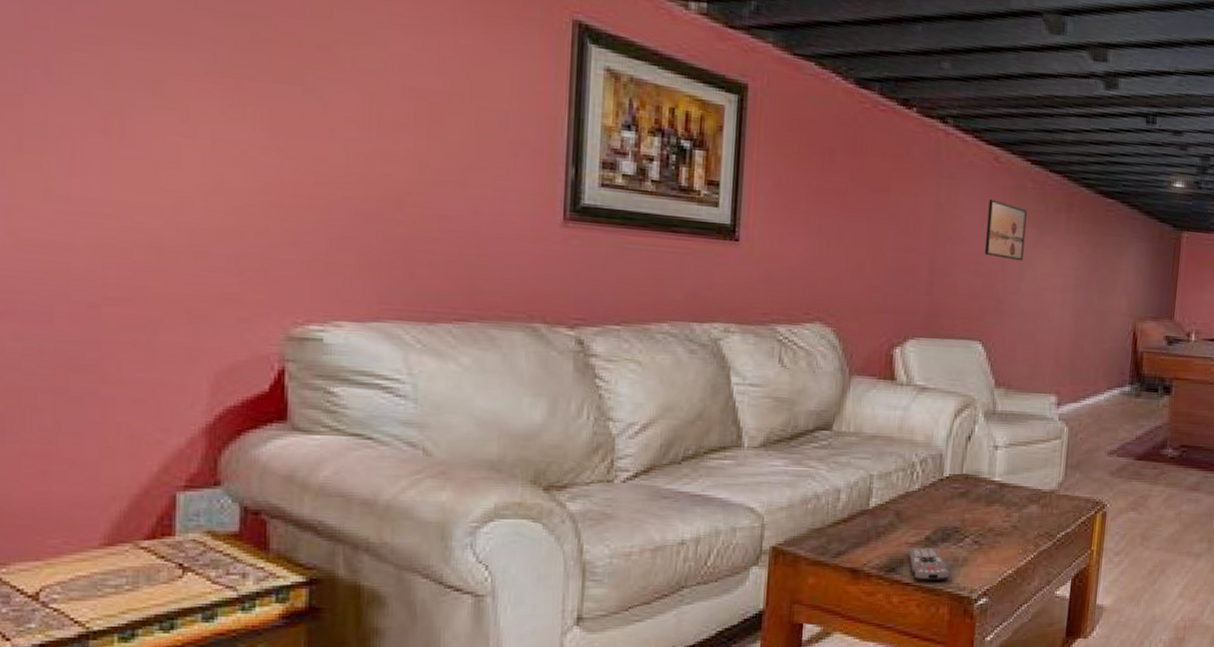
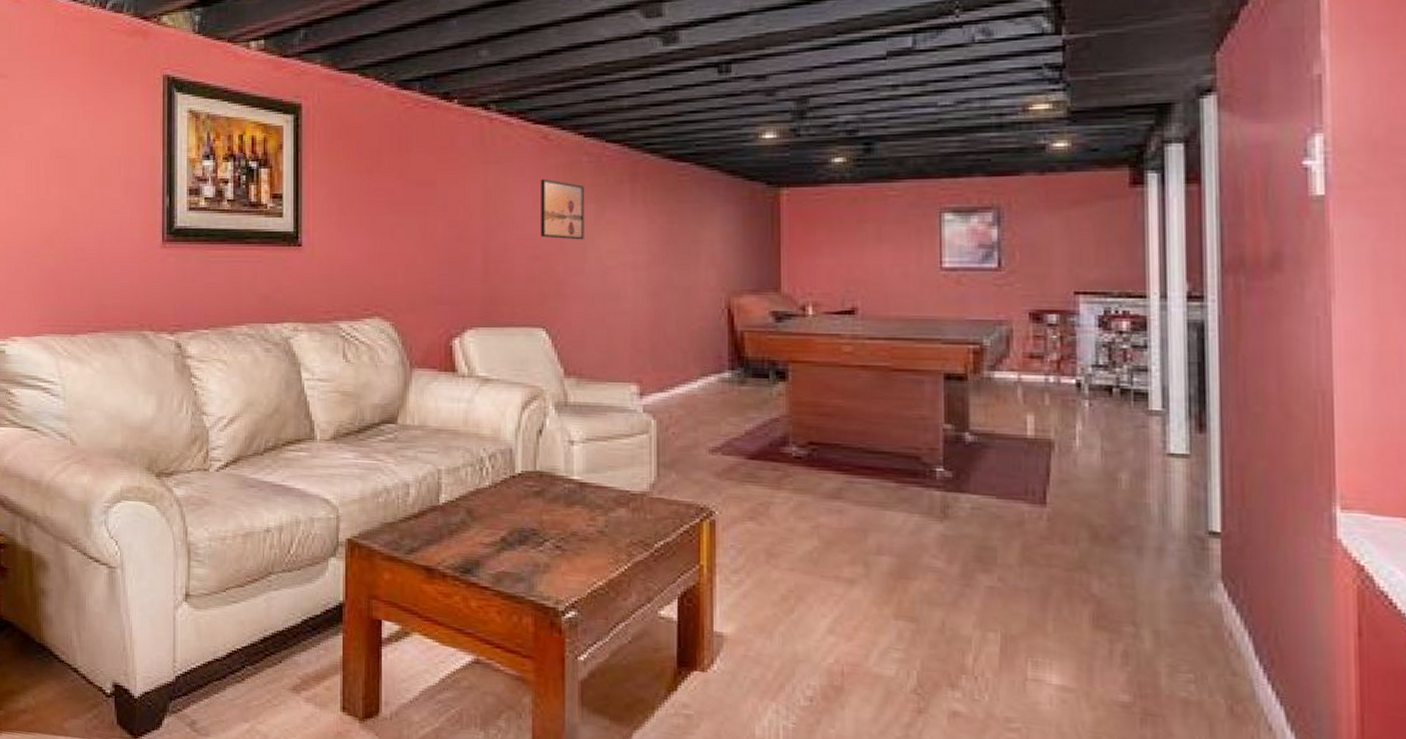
remote control: present [909,546,950,581] -> none [485,548,531,587]

